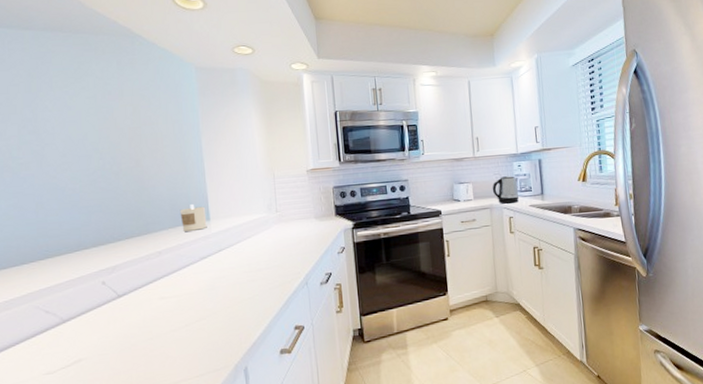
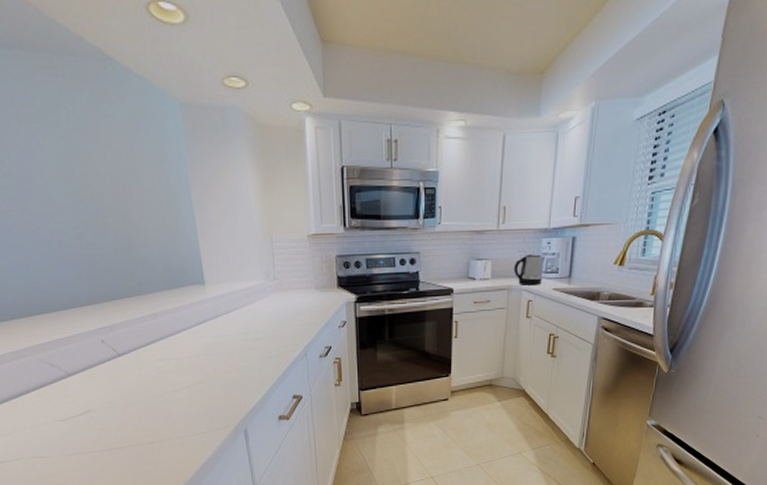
candle: present [179,204,207,231] -> none [172,266,202,294]

